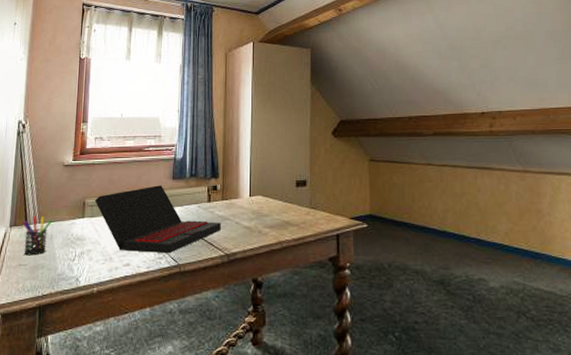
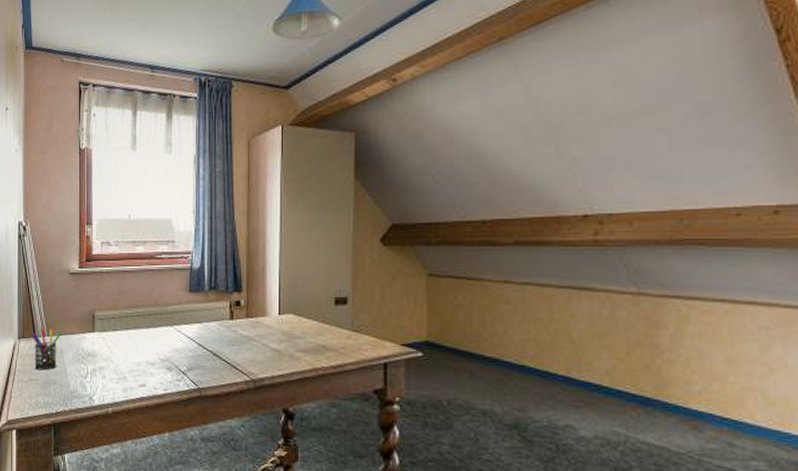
laptop: present [94,185,221,254] -> none [104,298,246,376]

